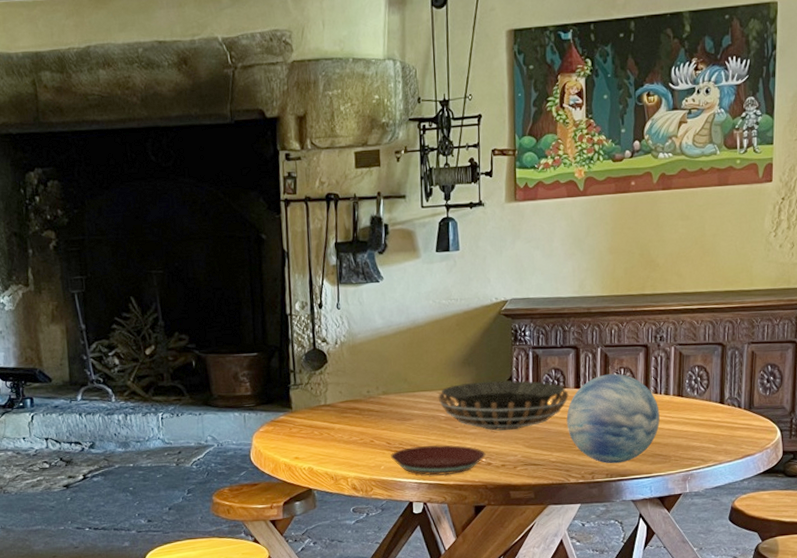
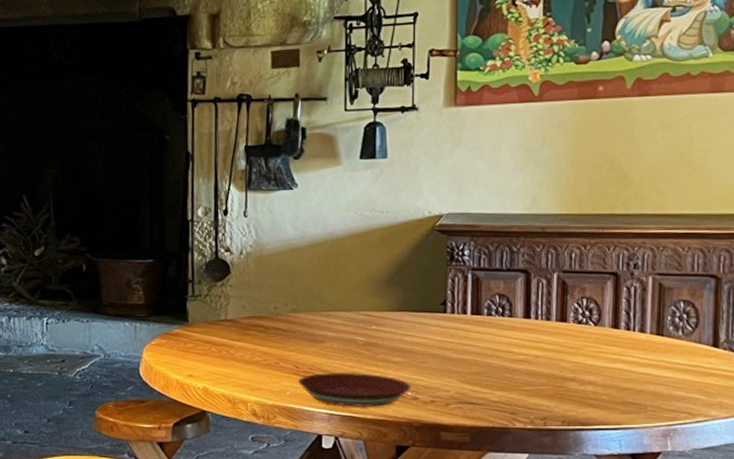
decorative bowl: present [438,380,569,431] -> none [356,305,516,361]
decorative orb: present [566,373,660,464] -> none [512,304,633,410]

